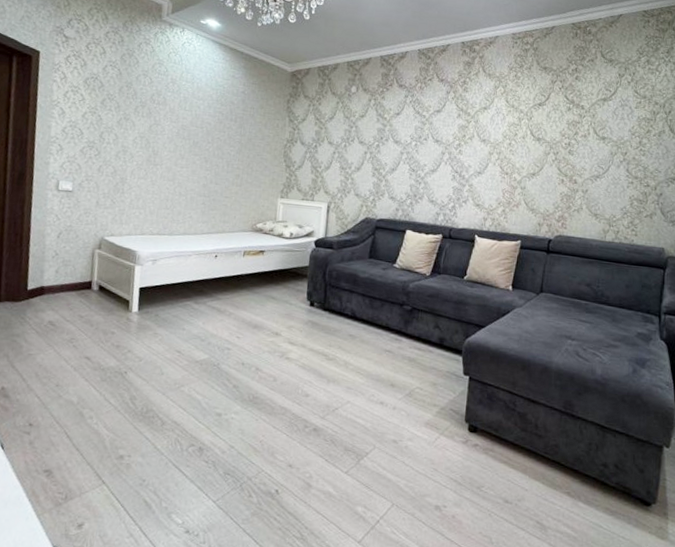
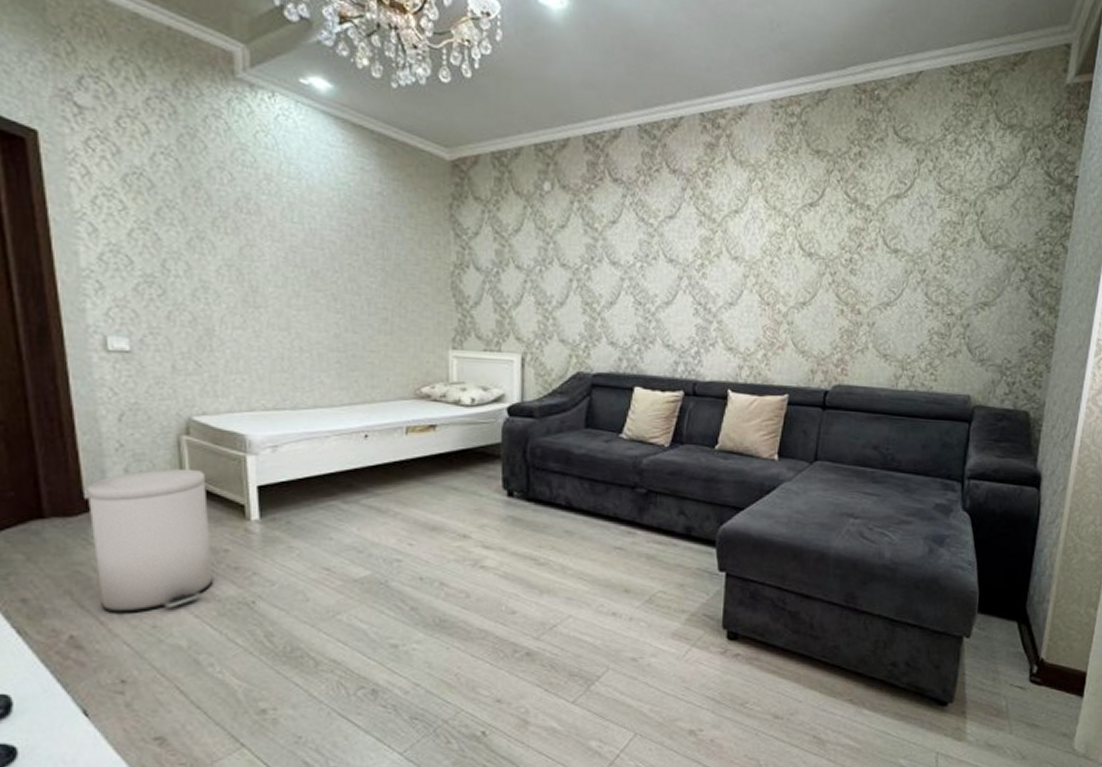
pedal bin: none [25,272,107,375] -> present [86,468,214,615]

